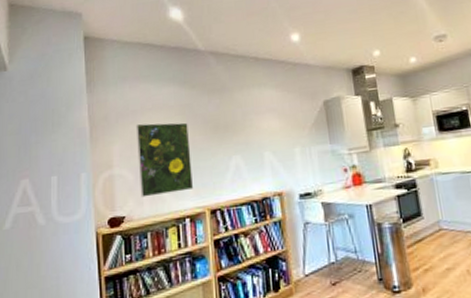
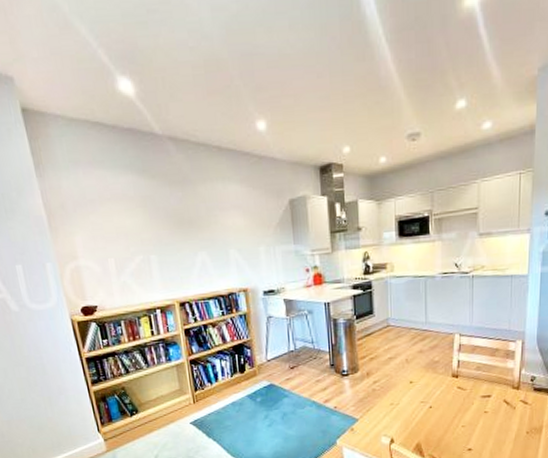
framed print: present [135,122,194,198] -> none [95,214,162,289]

